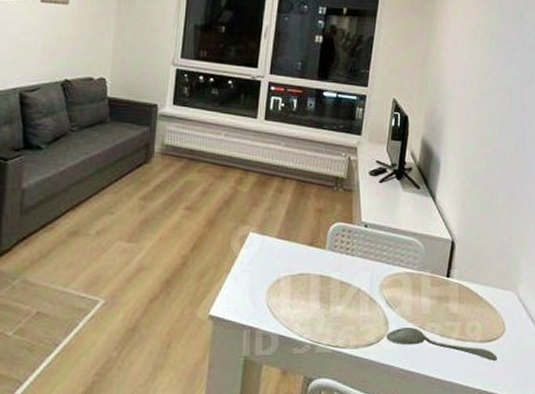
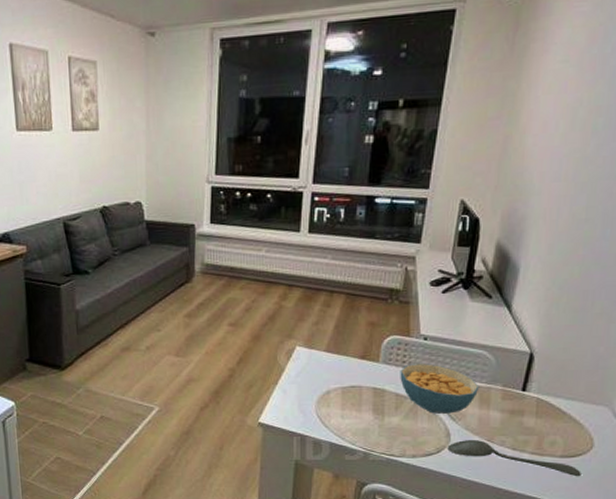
cereal bowl: none [344,251,412,301] -> present [400,364,480,414]

